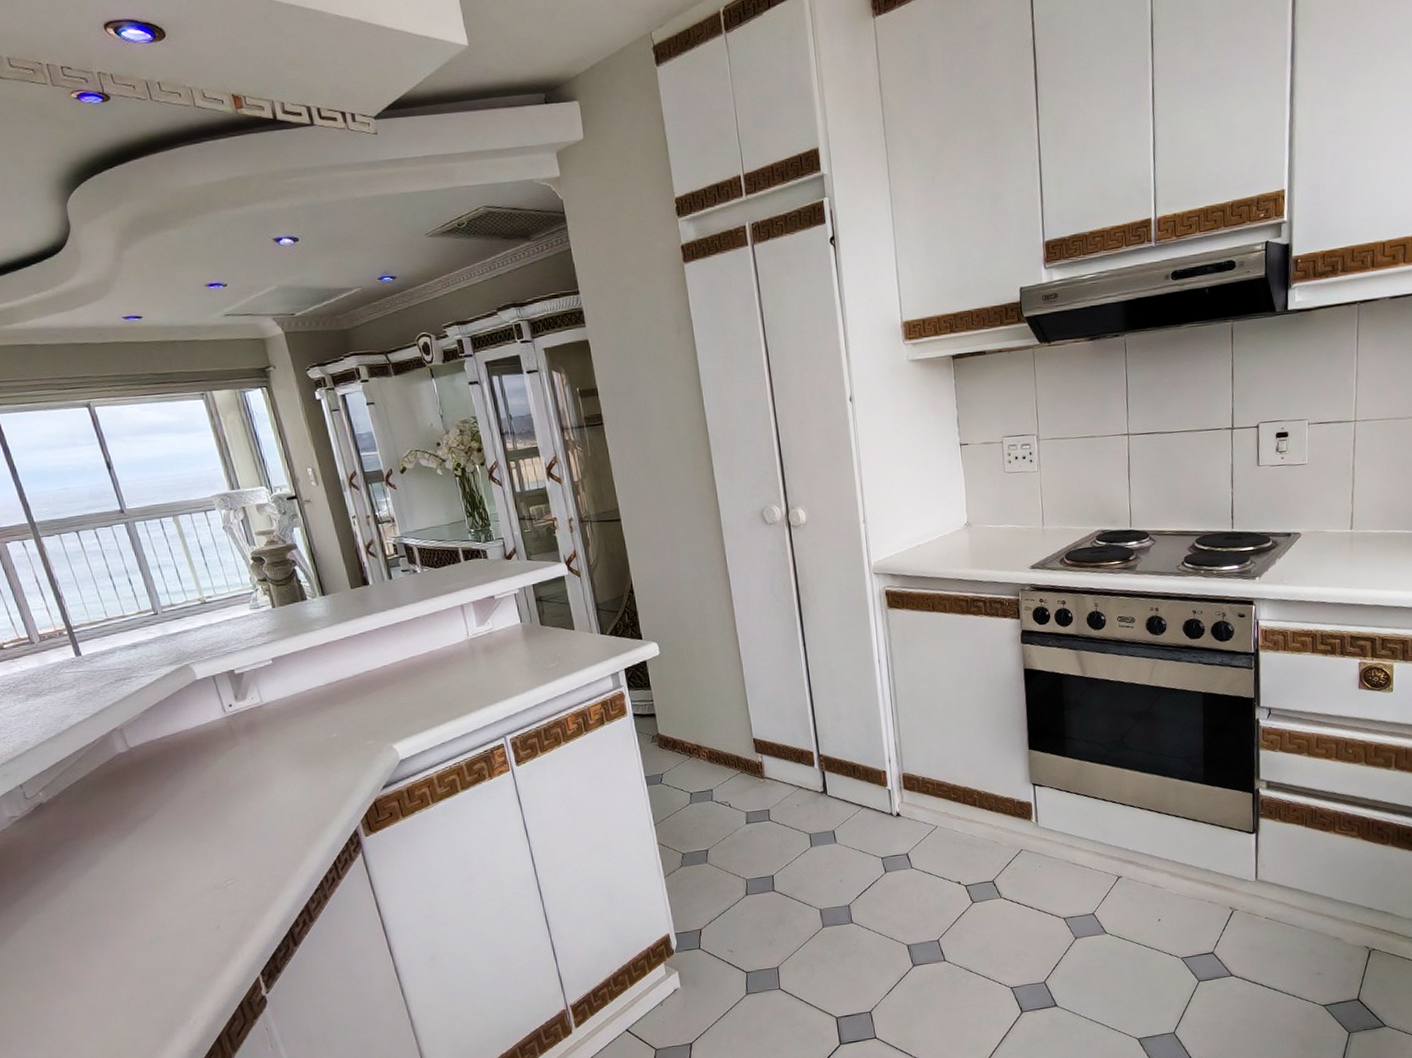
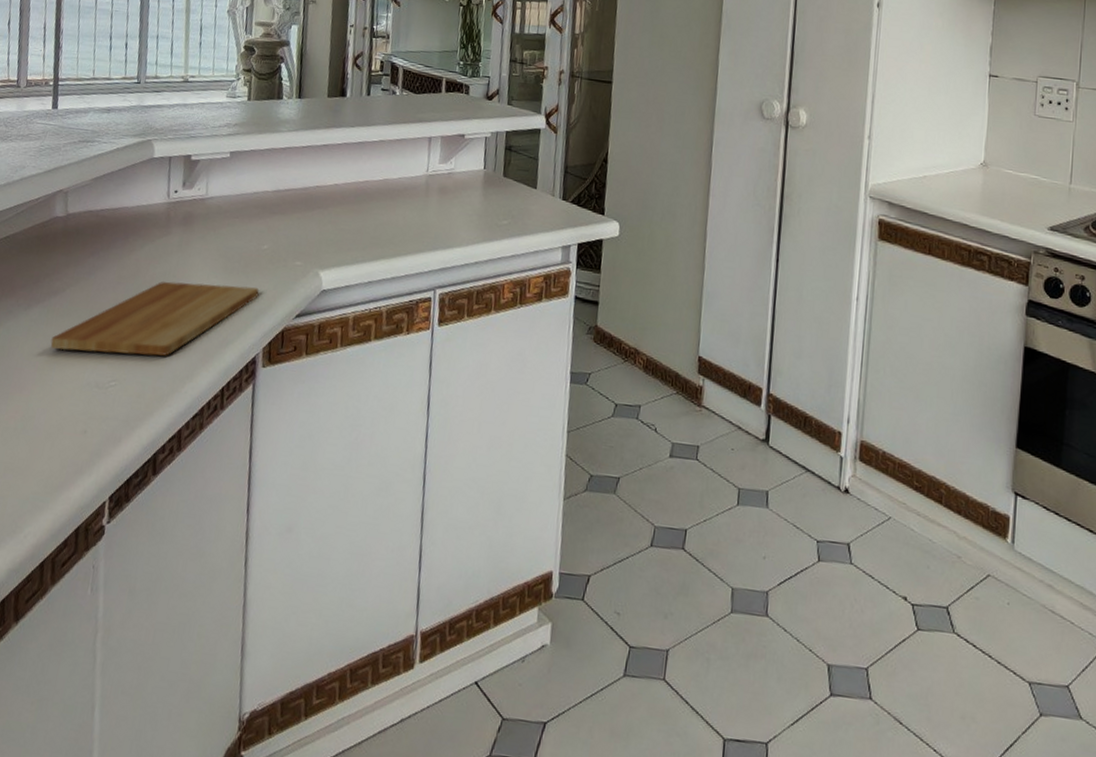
cutting board: none [156,772,342,867] -> present [50,281,260,356]

